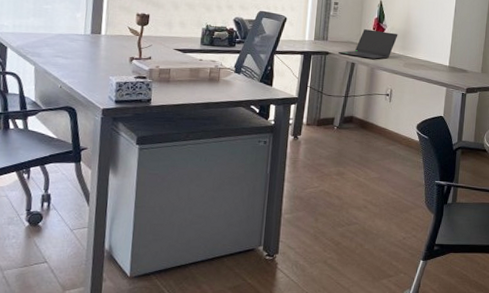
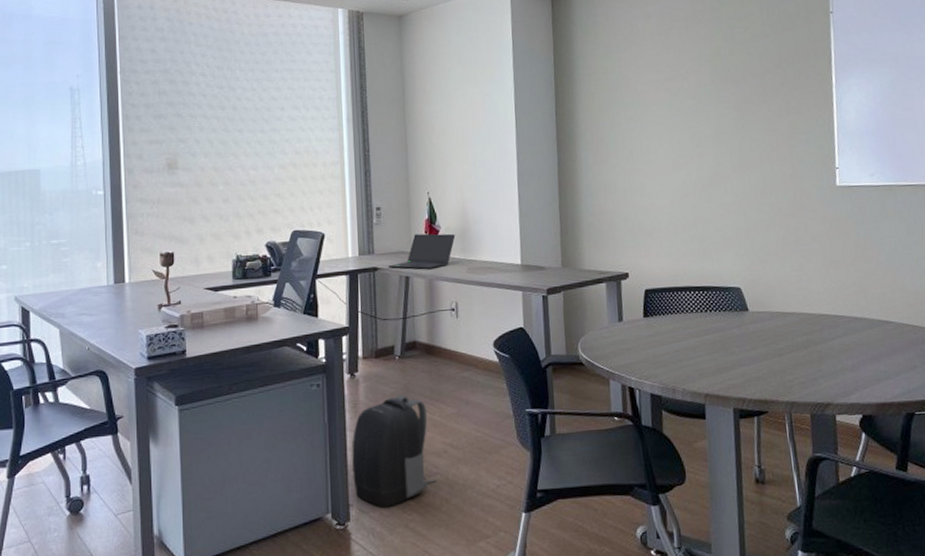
backpack: none [285,158,355,246] -> present [352,394,436,508]

